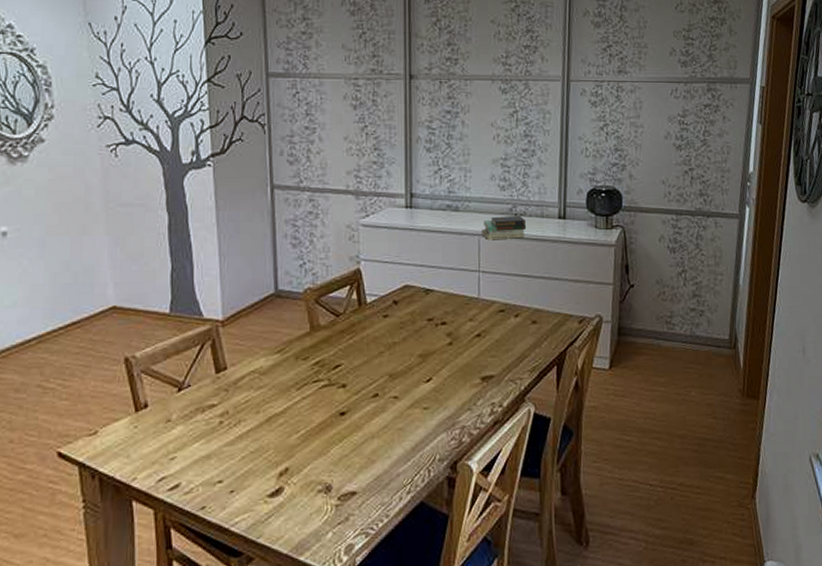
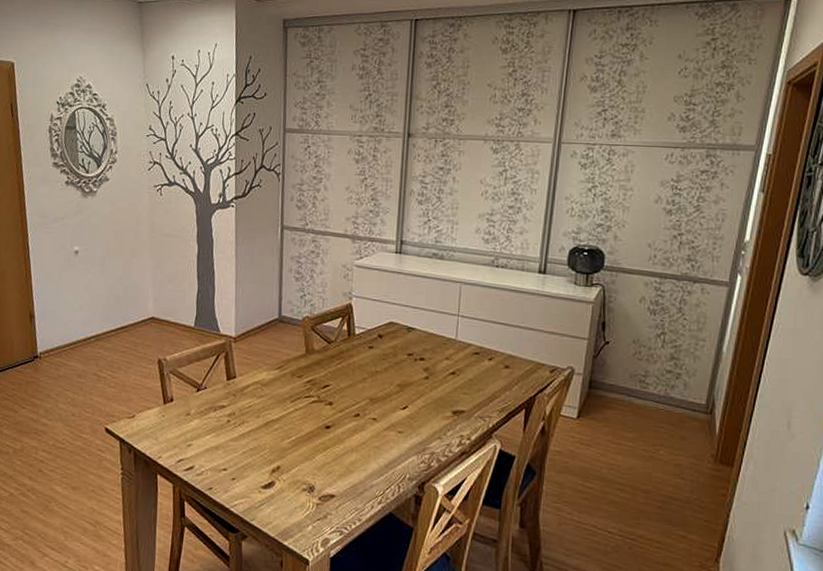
books: present [481,215,527,241] -> none [463,267,507,289]

